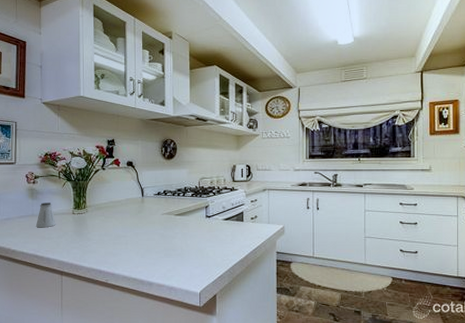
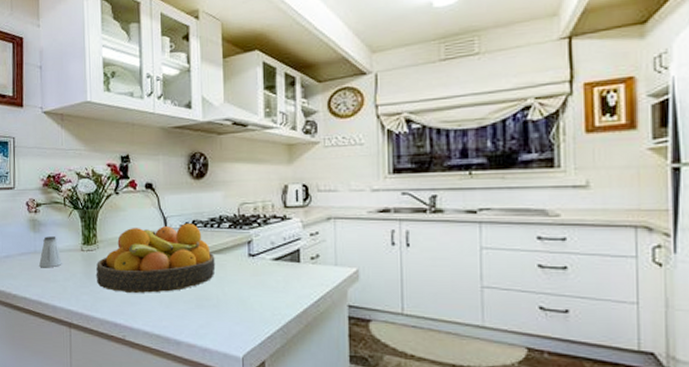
fruit bowl: none [85,193,181,246] -> present [96,223,216,293]

